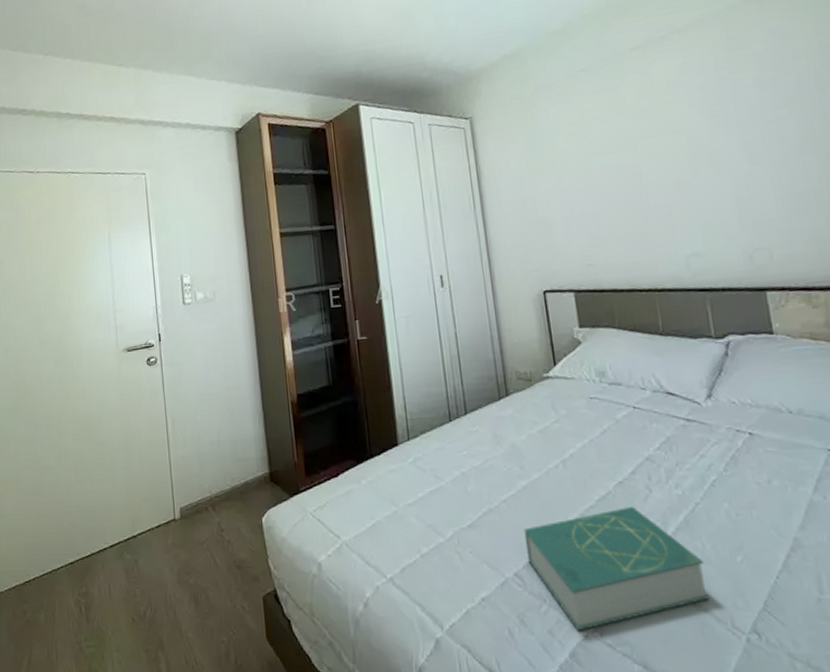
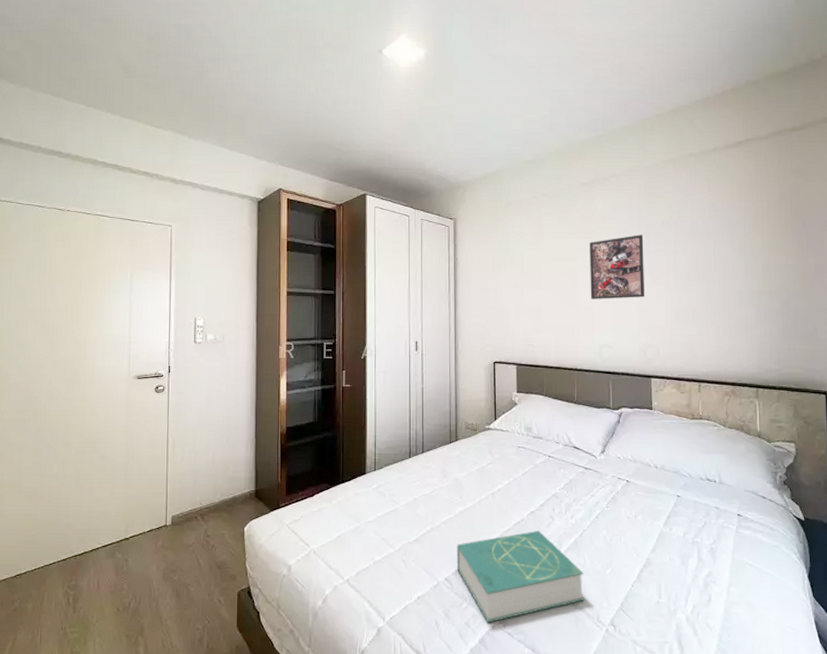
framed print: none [653,102,742,196] -> present [590,235,645,299]

